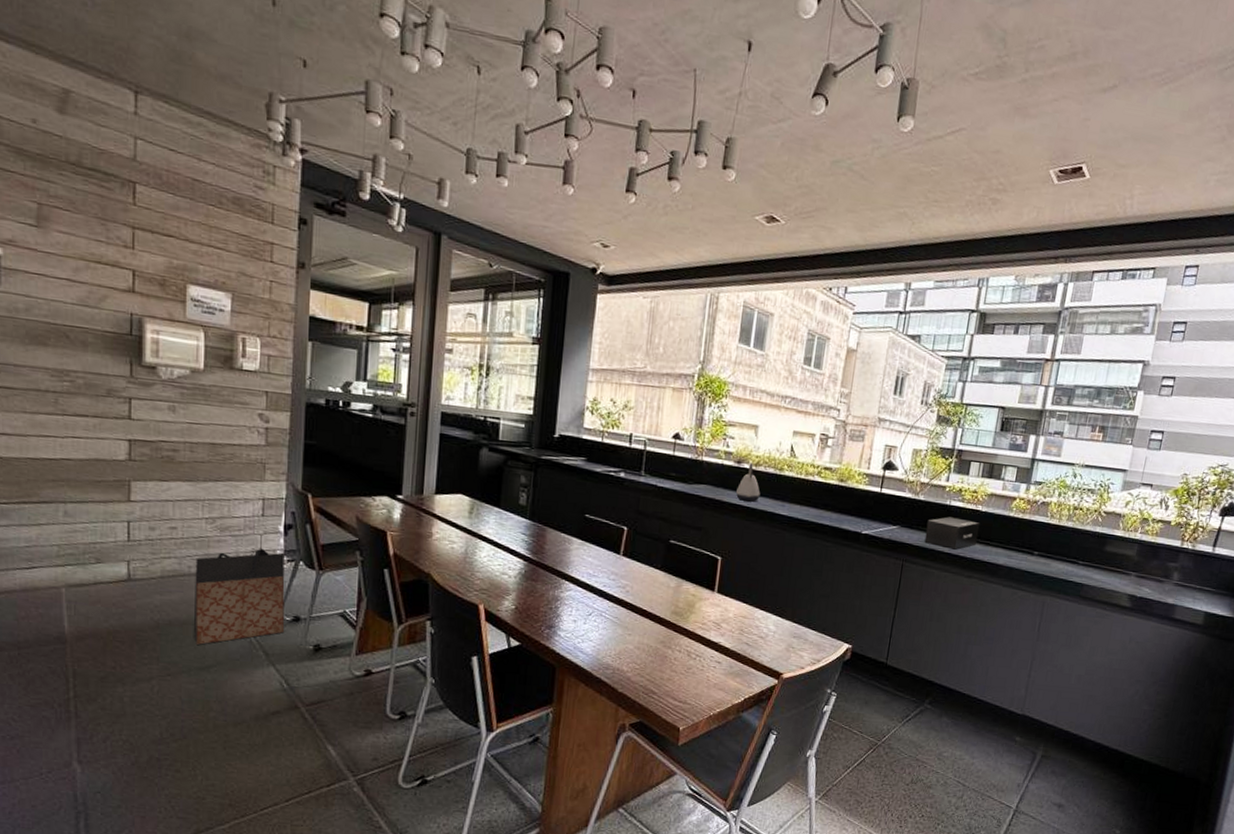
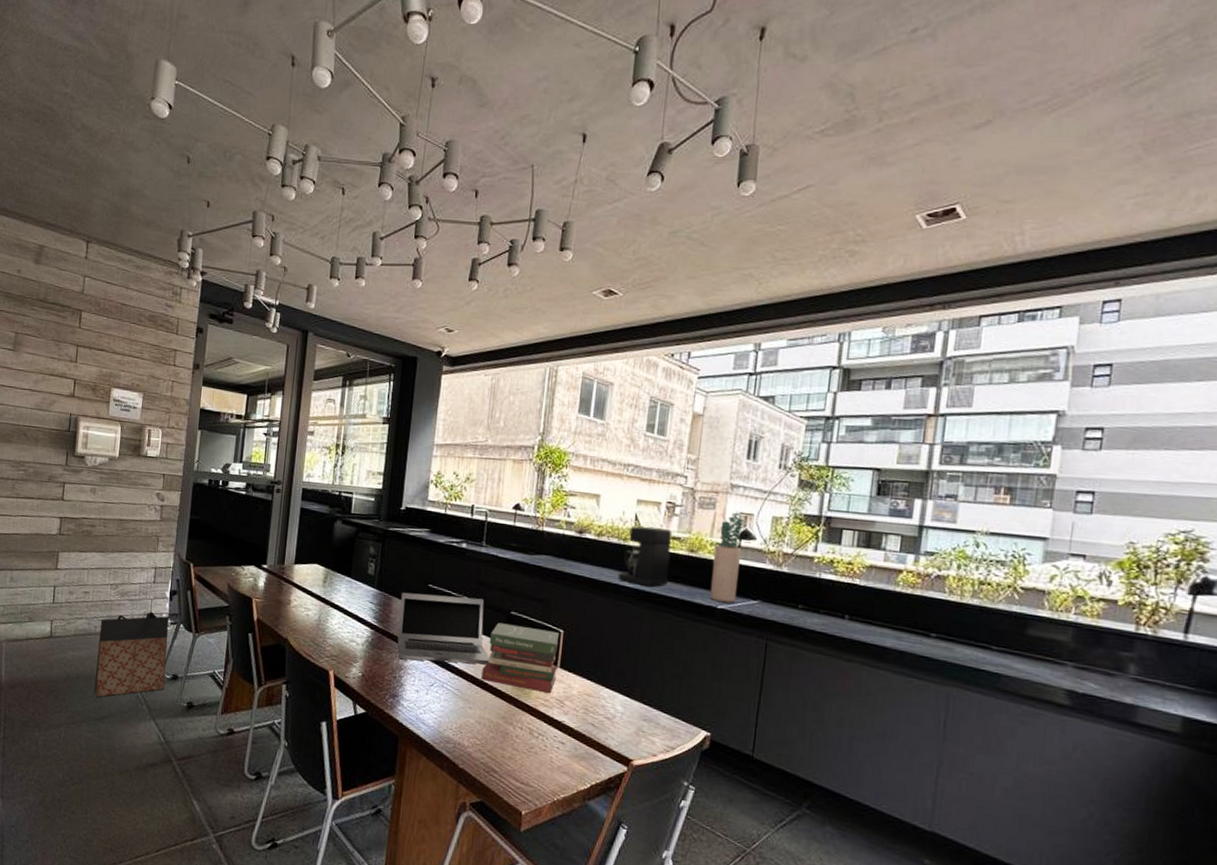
laptop: none [553,522,649,593] -> present [397,592,490,665]
books: none [640,551,717,617] -> present [481,622,559,693]
kettle: present [735,463,761,502] -> none [577,533,604,573]
coffee maker: none [773,456,825,515] -> present [618,526,673,587]
vase: none [856,443,889,529] -> present [710,511,744,604]
box: present [924,517,980,550] -> none [791,591,859,629]

